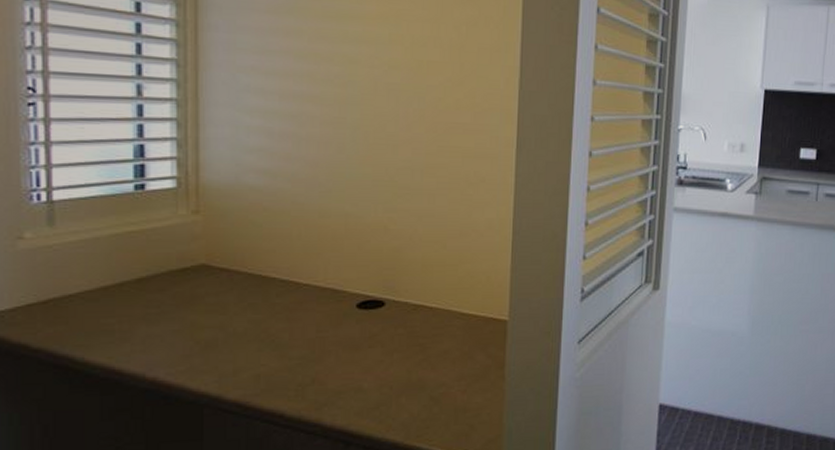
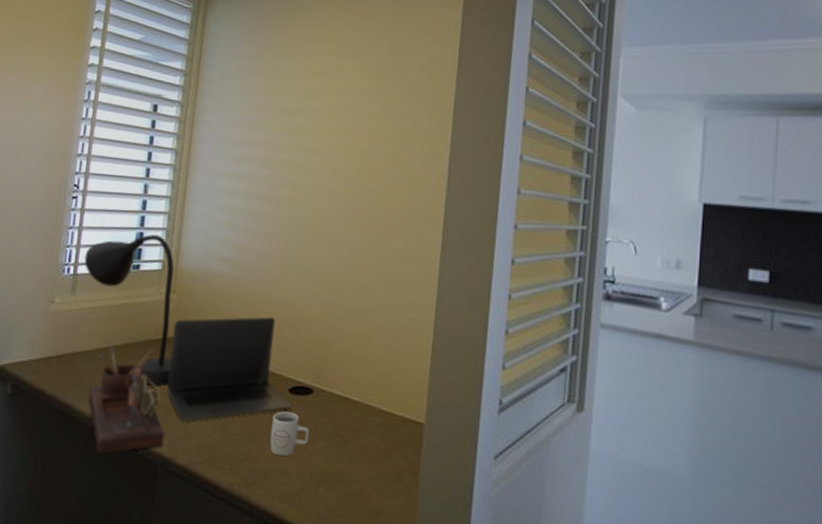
desk lamp: none [61,146,205,321] -> present [84,234,174,386]
desk organizer: none [96,280,208,406] -> present [88,345,165,455]
laptop computer: none [203,231,362,355] -> present [166,317,292,422]
mug: none [338,328,384,374] -> present [269,411,310,457]

